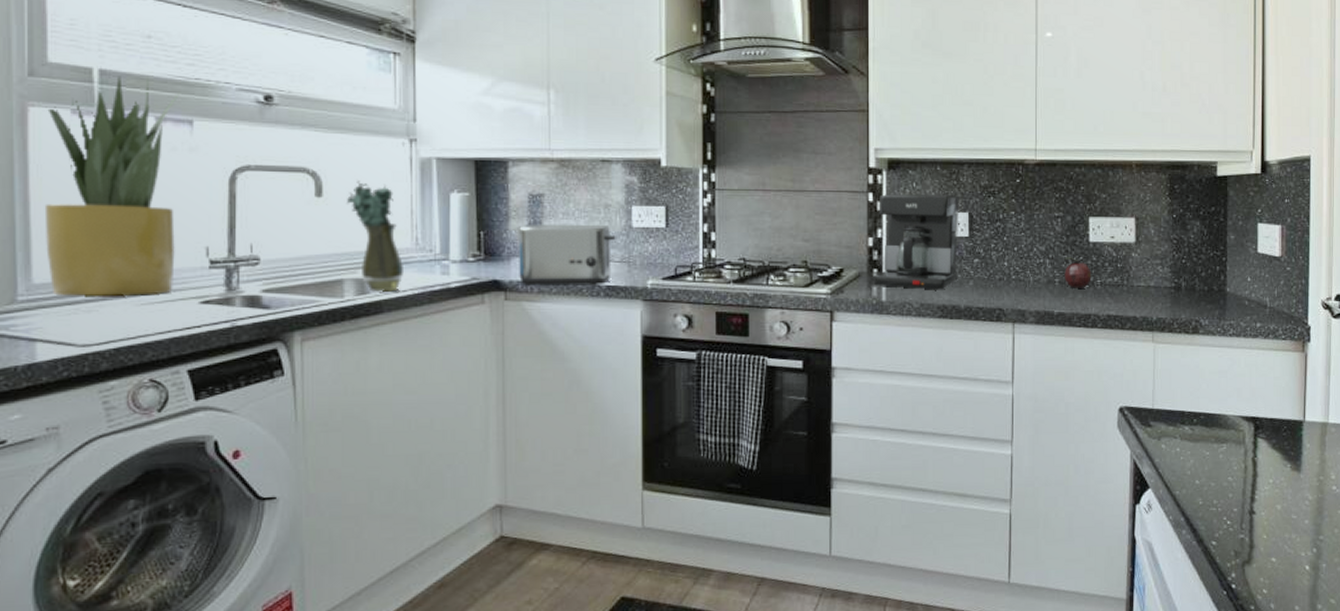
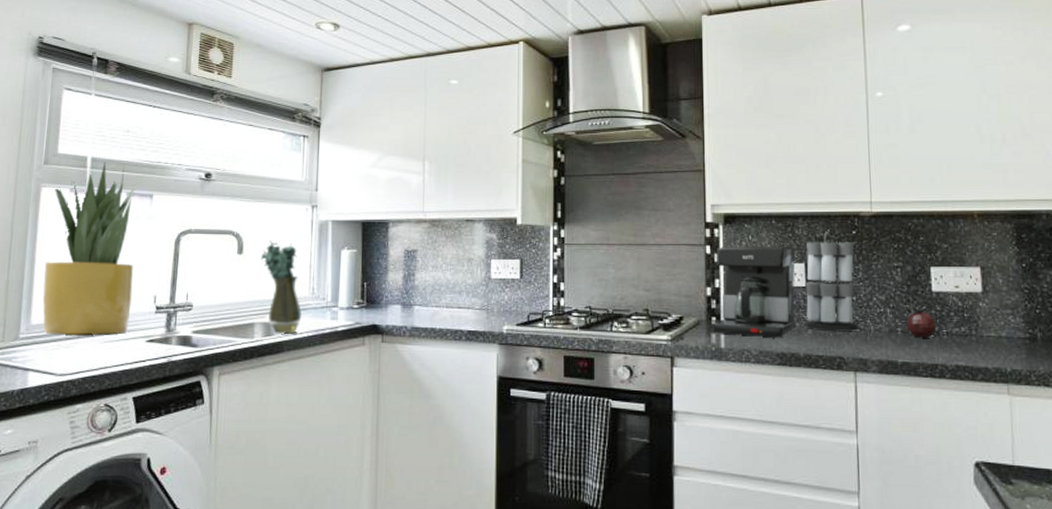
toaster: present [517,224,616,287] -> none [394,276,477,332]
spice rack: none [965,177,1021,282] -> present [803,229,858,331]

